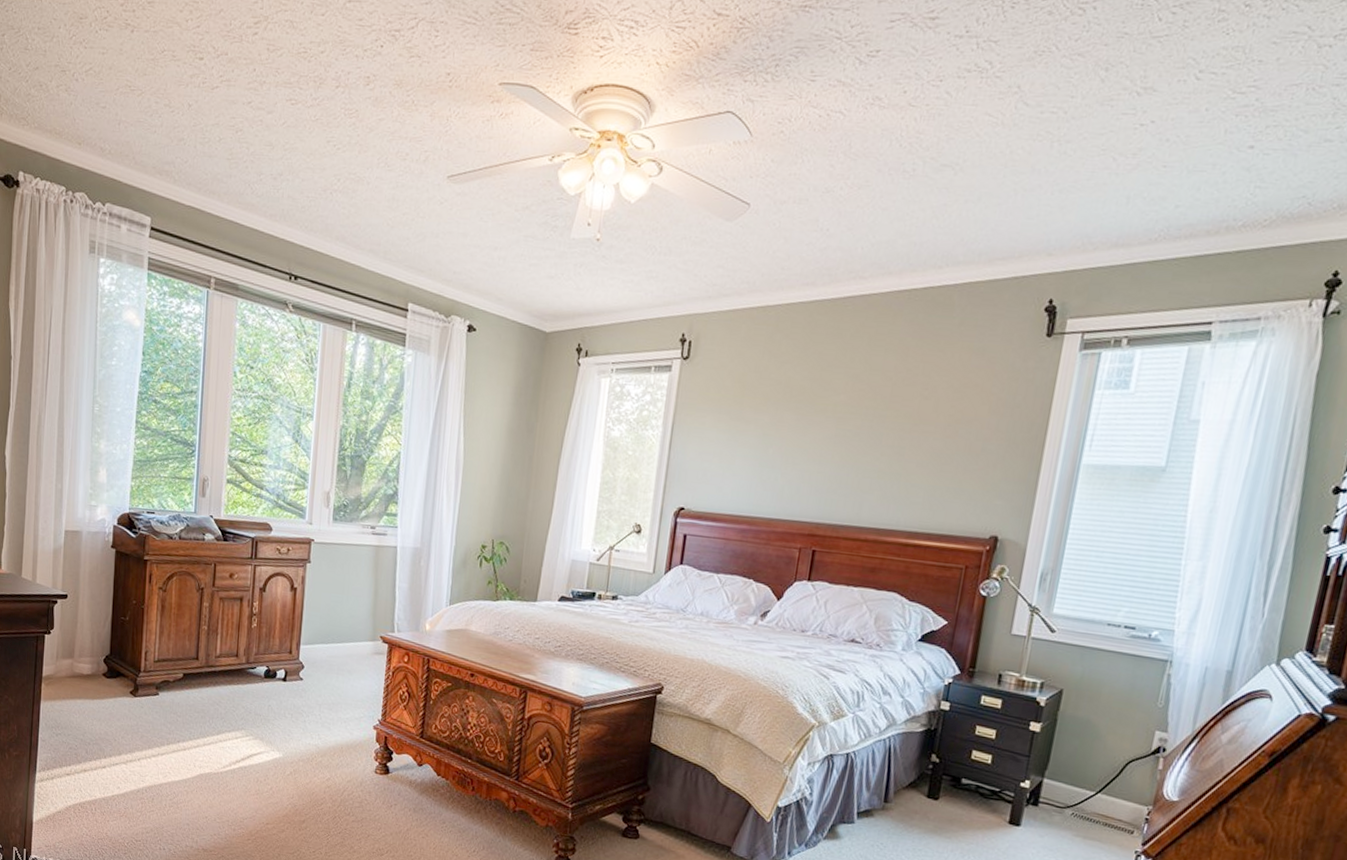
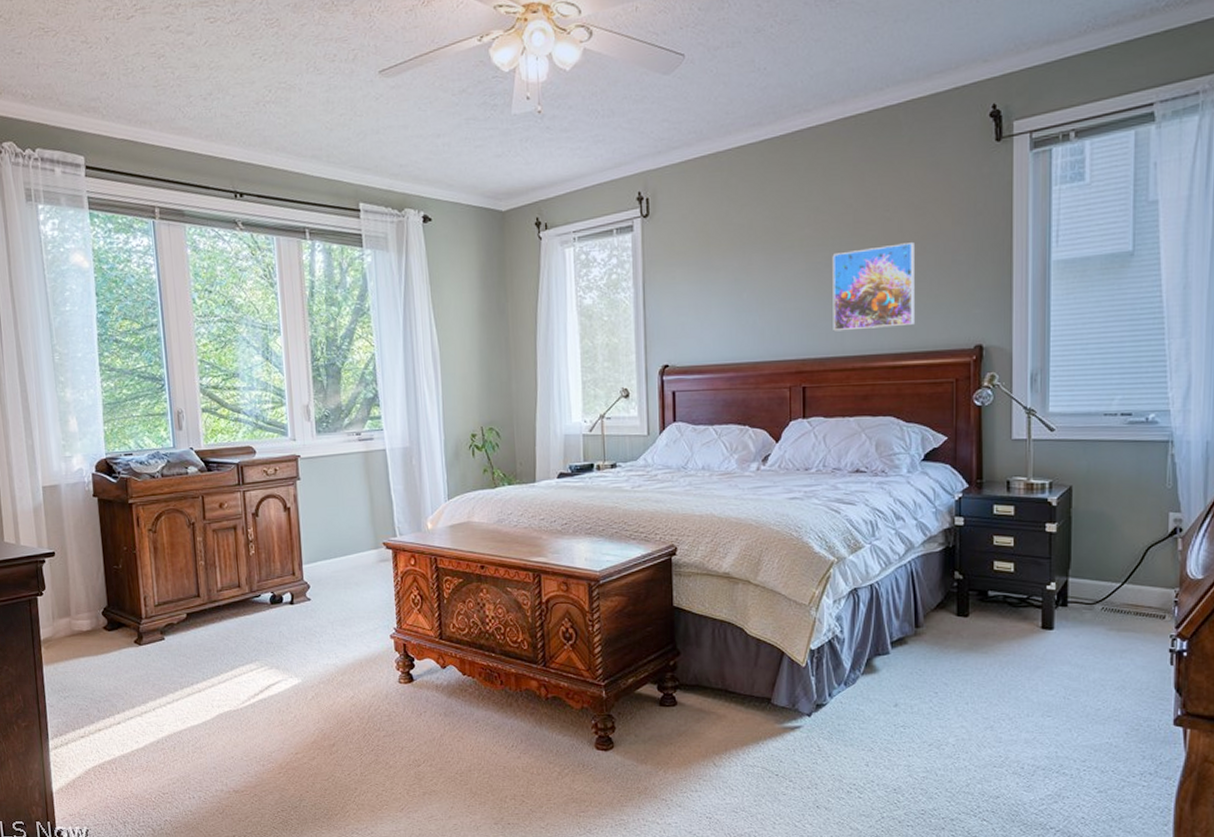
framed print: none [852,423,947,506] -> present [832,242,914,332]

